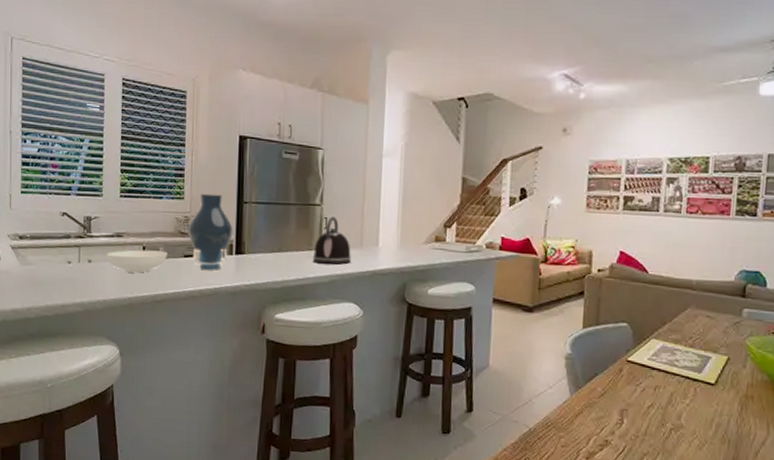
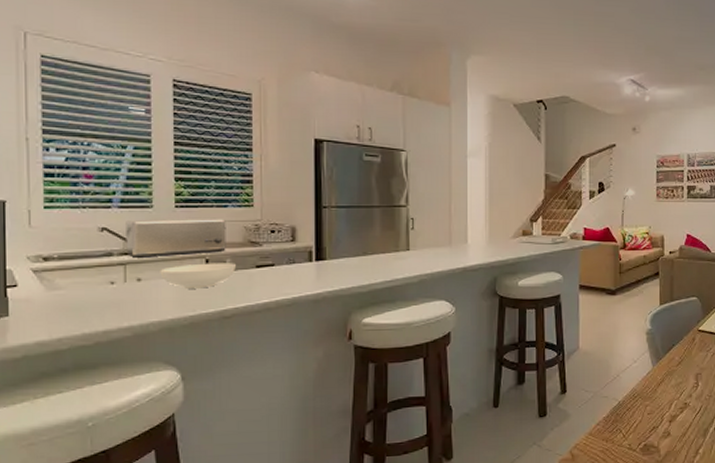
toaster: none [81,206,161,242] -> present [126,218,226,258]
vase: present [188,193,233,270] -> none [260,200,312,279]
kettle: present [312,216,352,265] -> none [400,217,441,264]

